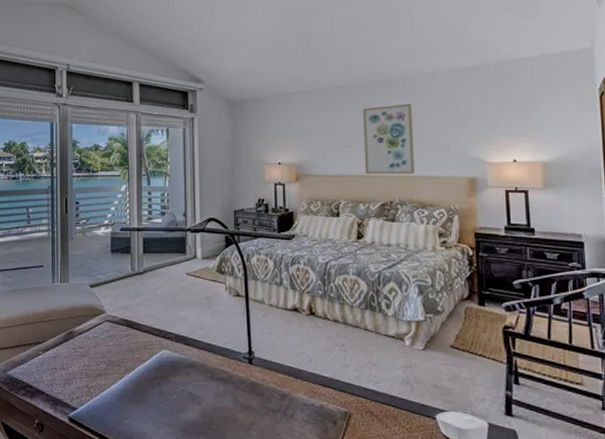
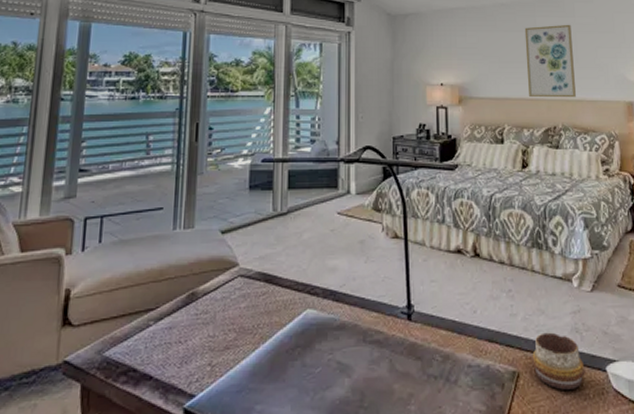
decorative bowl: none [363,382,415,431] -> present [532,332,585,390]

